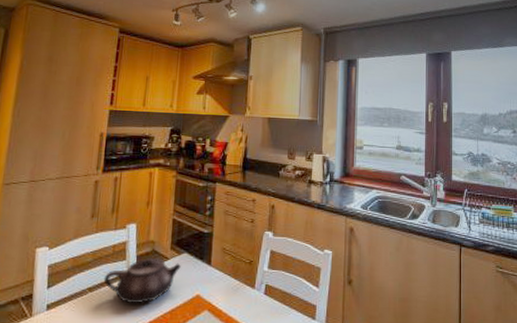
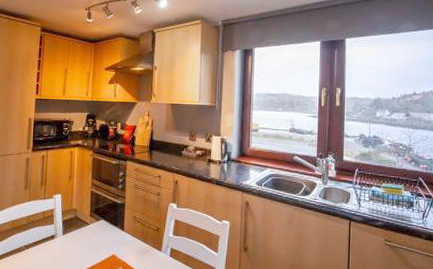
teapot: present [103,258,181,304] -> none [36,223,99,260]

